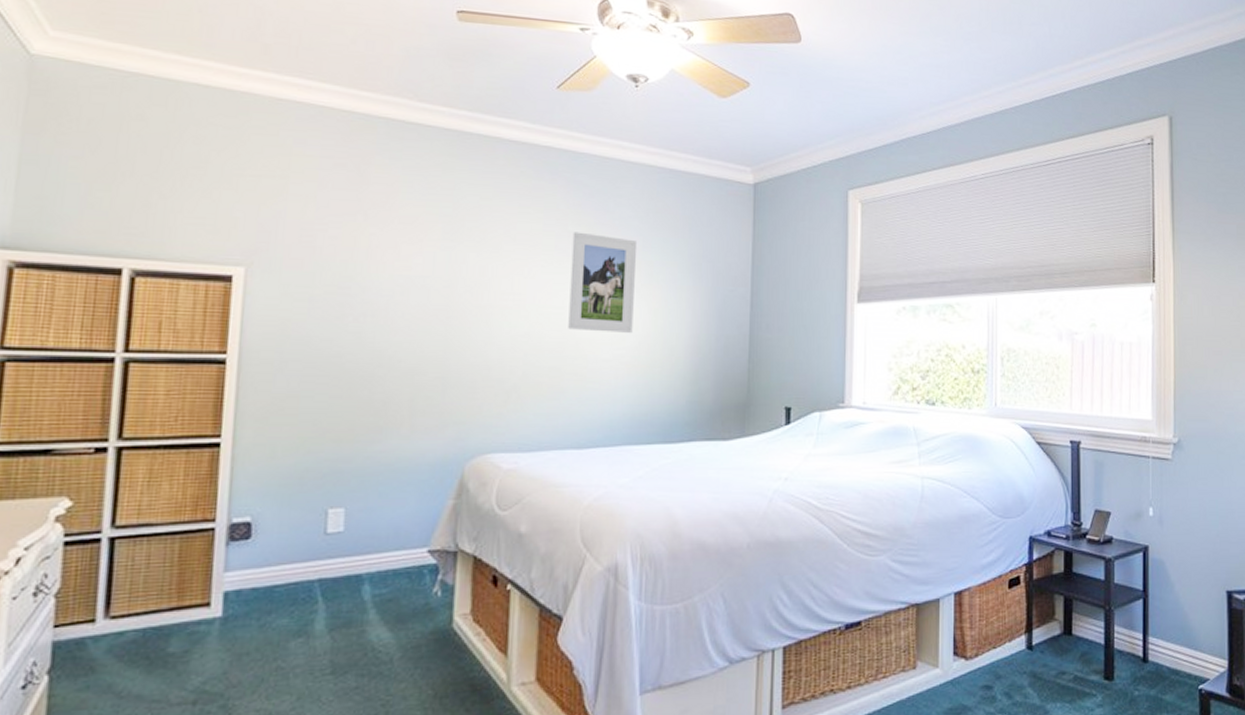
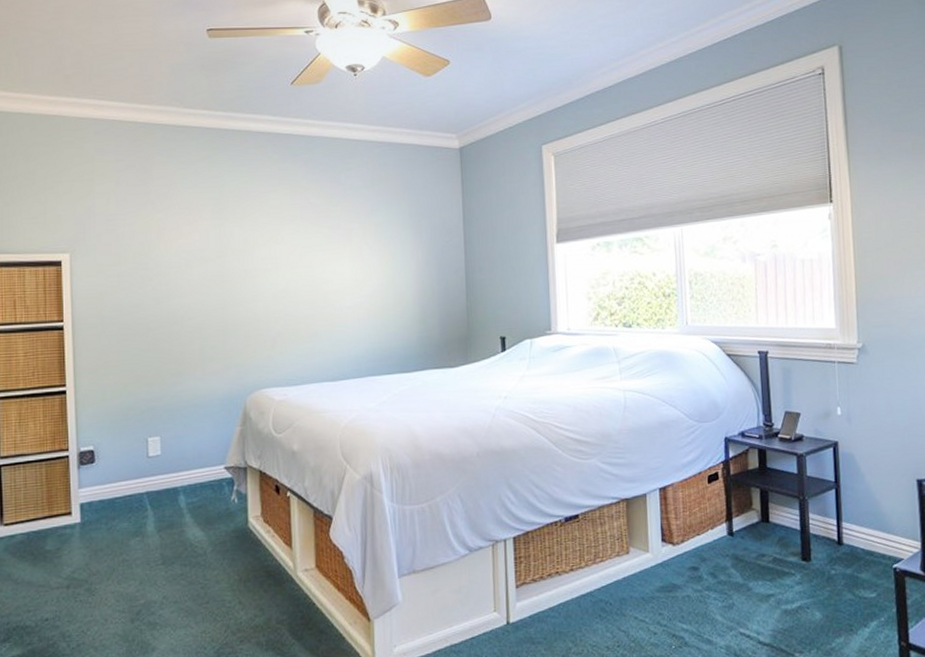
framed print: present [568,232,638,333] -> none [314,202,369,284]

